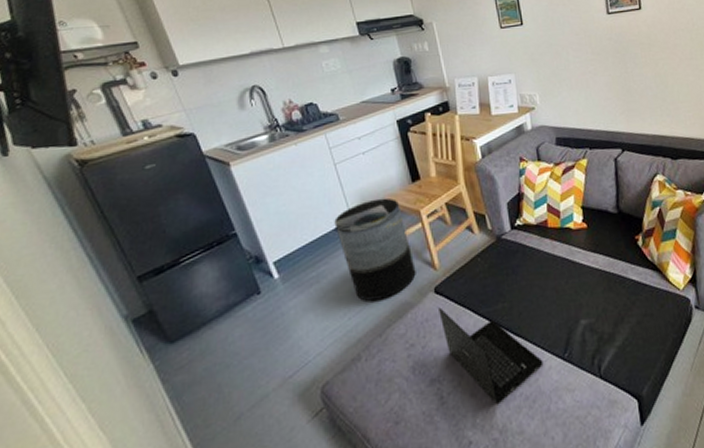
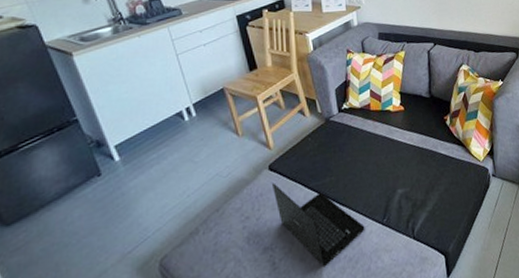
trash can: present [334,198,416,301] -> none [175,85,252,179]

